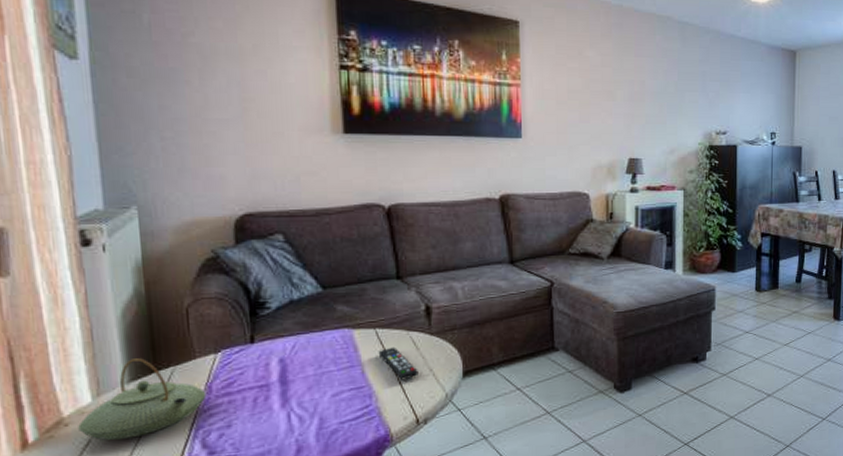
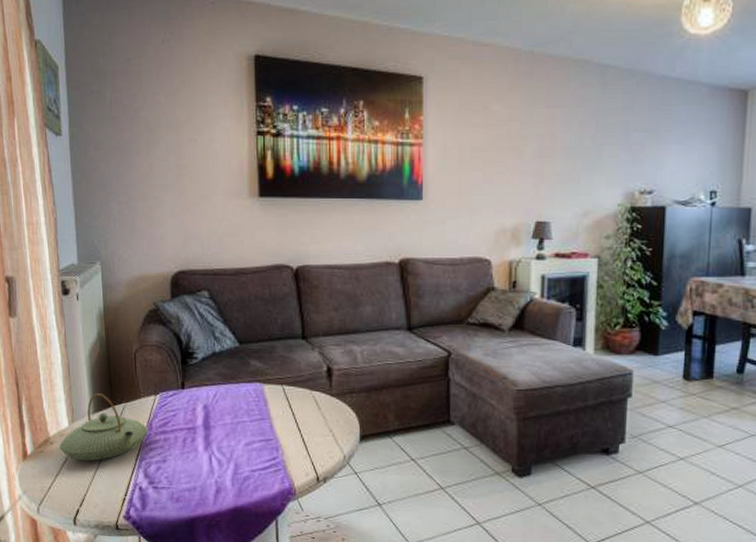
remote control: present [378,347,418,380] -> none [285,404,319,438]

